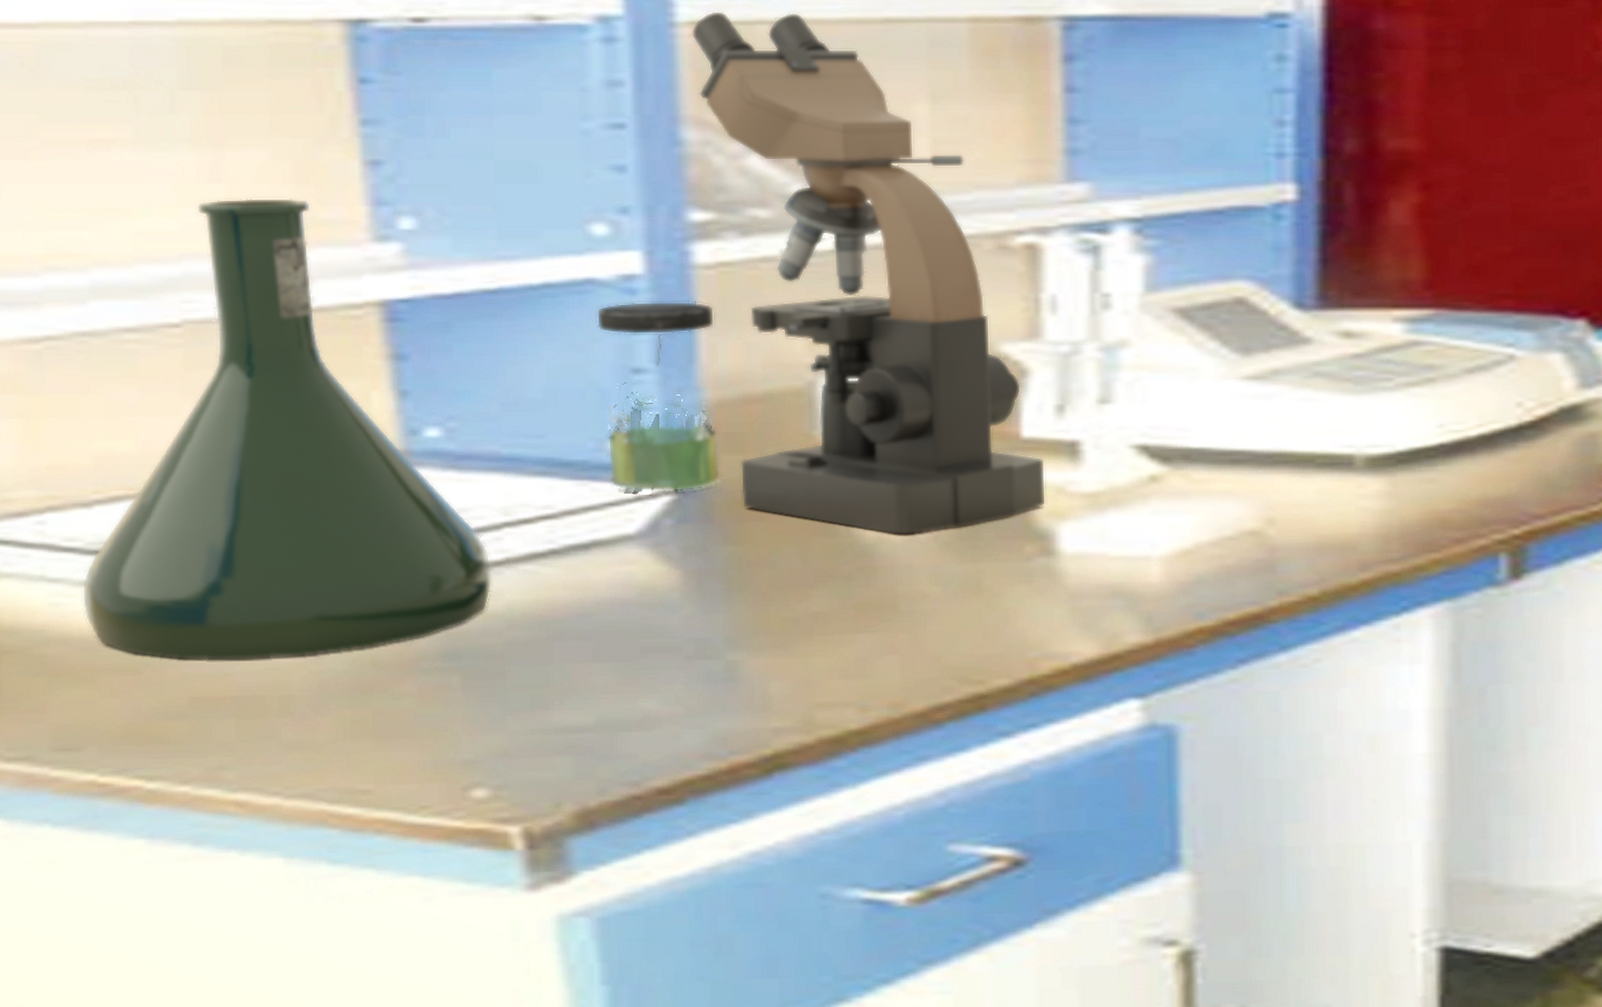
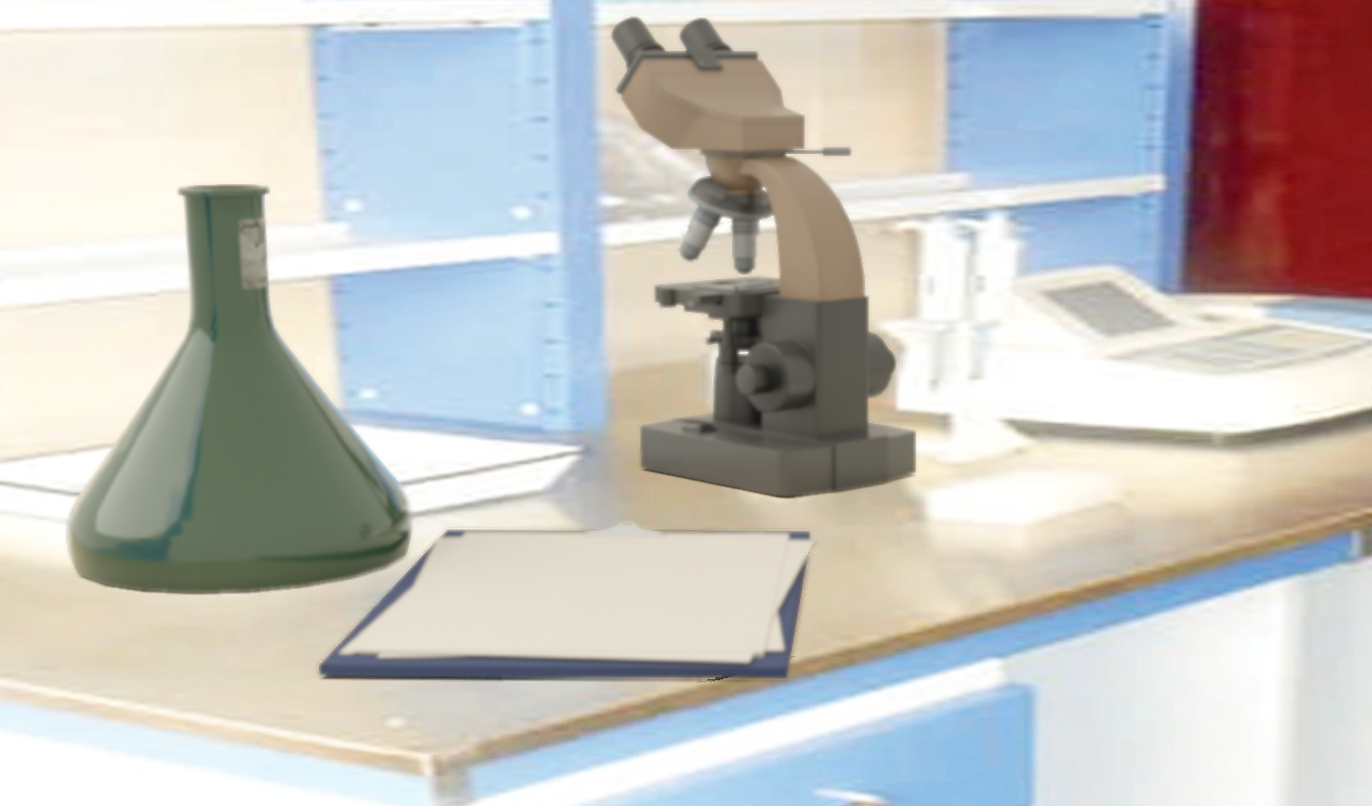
notepad: none [386,565,938,747] -> present [316,521,815,681]
jar: present [596,301,720,492] -> none [515,278,621,453]

